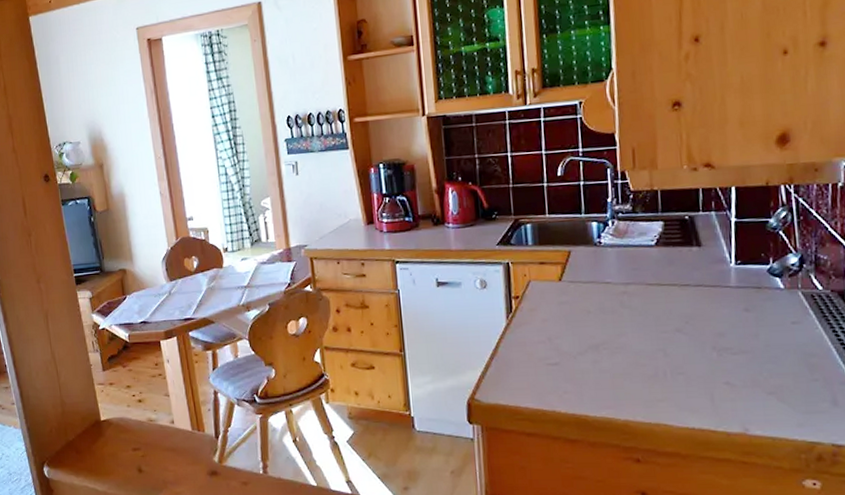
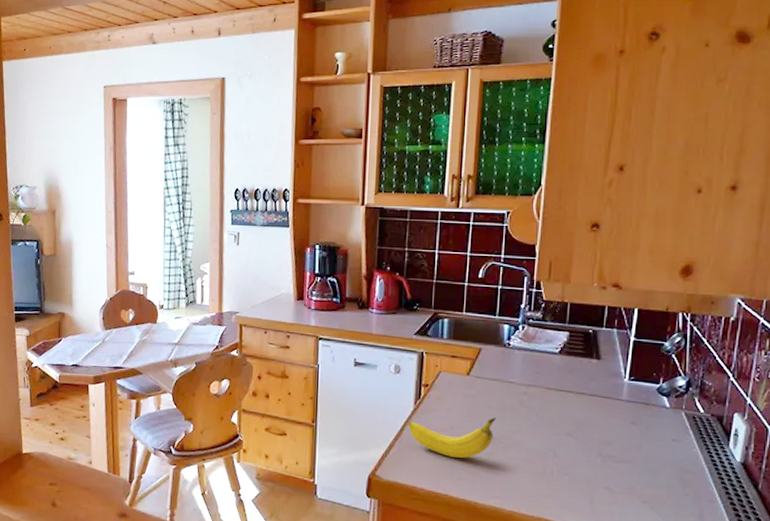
fruit: none [503,321,597,370] -> present [408,417,497,458]

